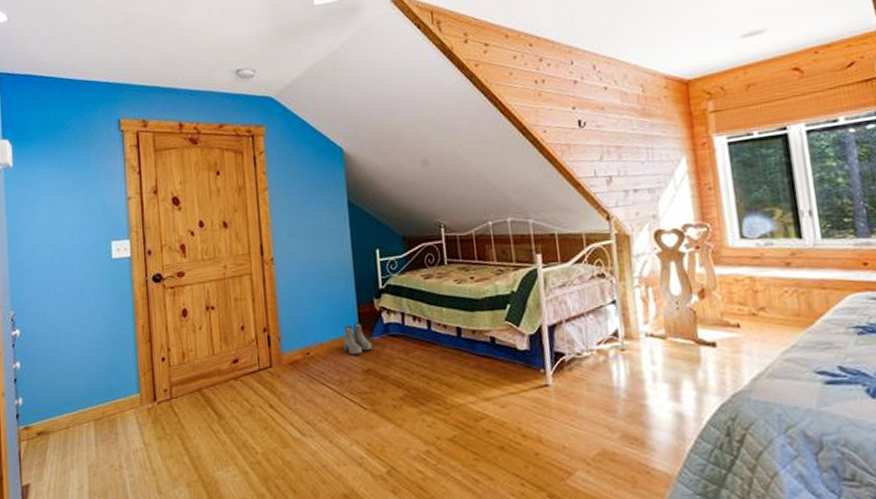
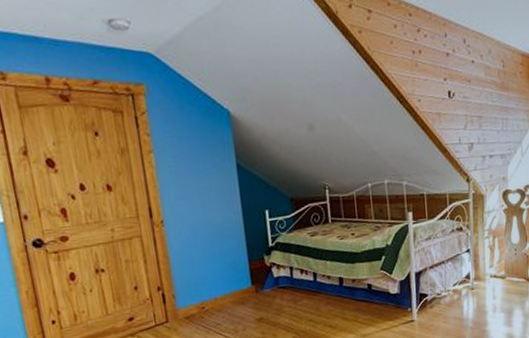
boots: present [343,323,373,355] -> none [236,278,265,307]

